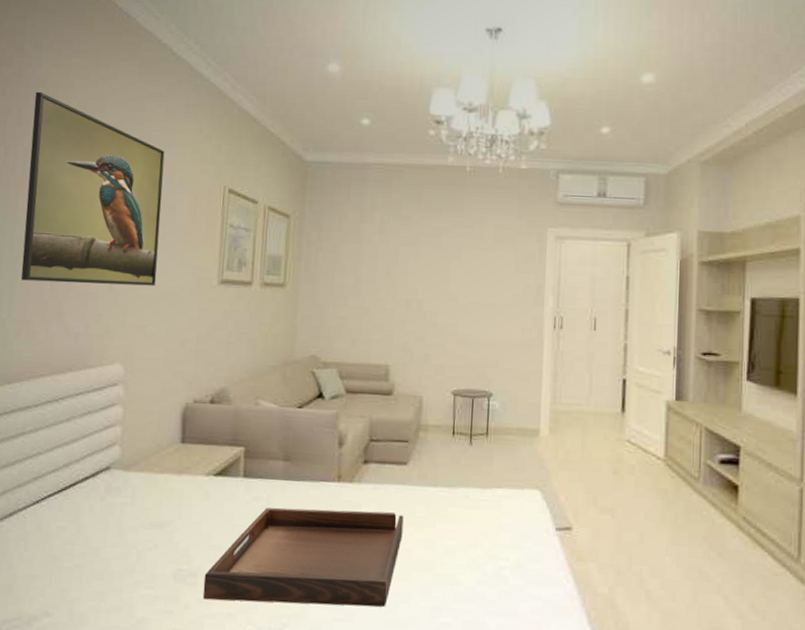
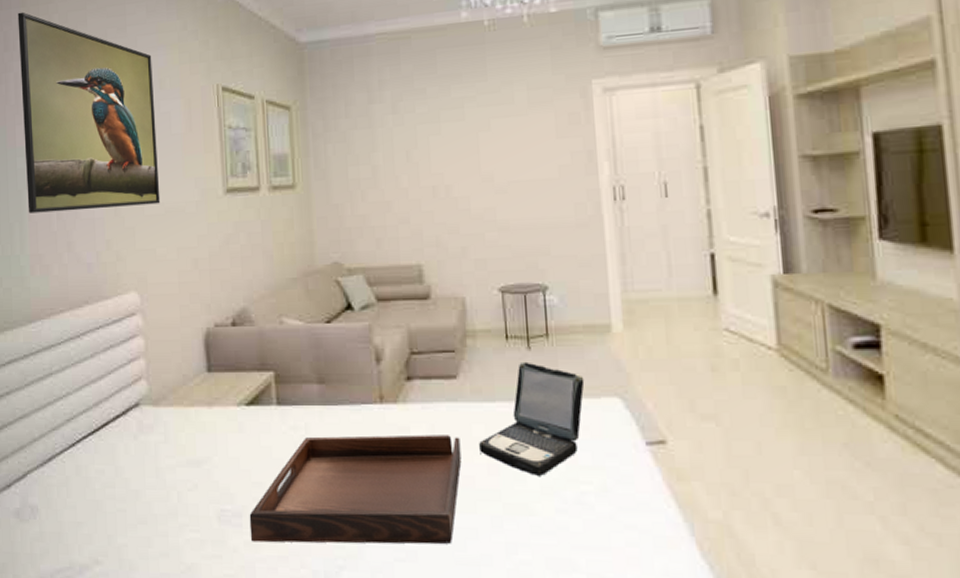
laptop: none [419,454,513,552] -> present [479,361,585,476]

